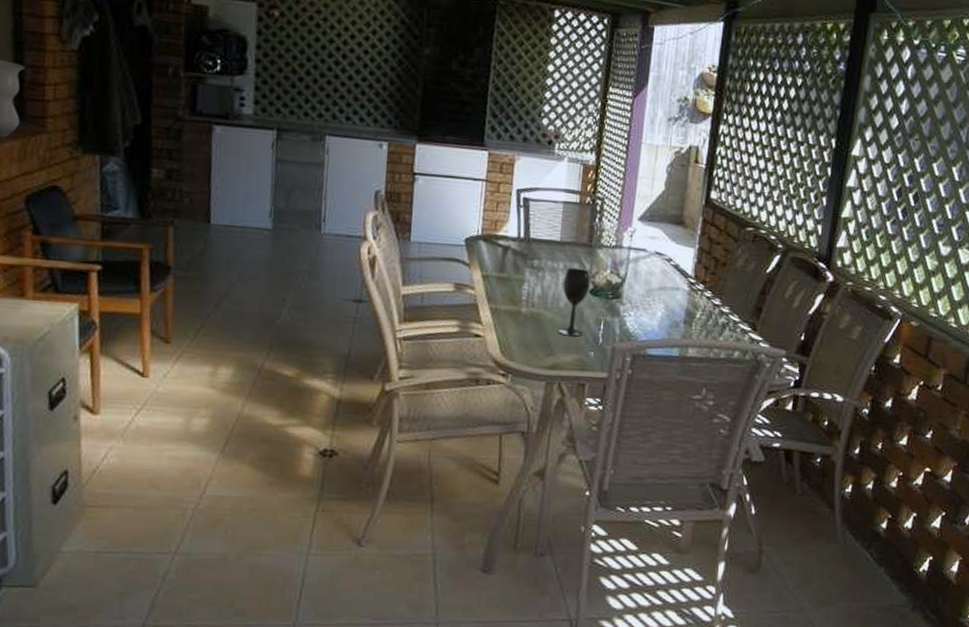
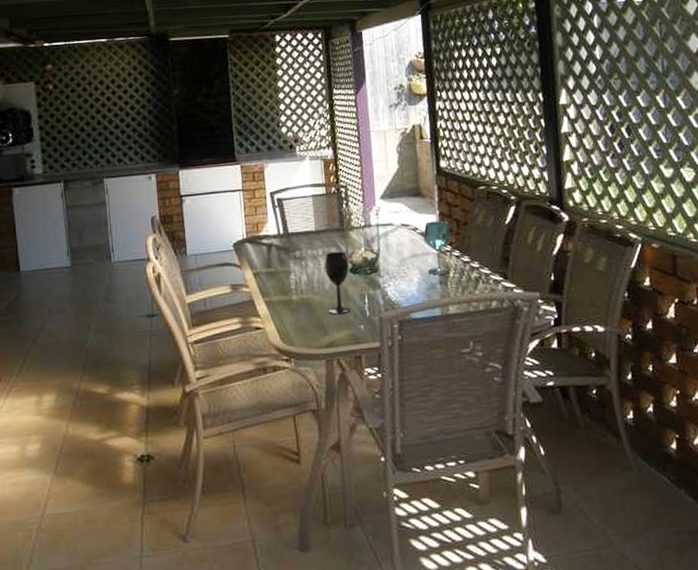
wine glass: none [674,255,707,314] -> present [423,220,452,275]

